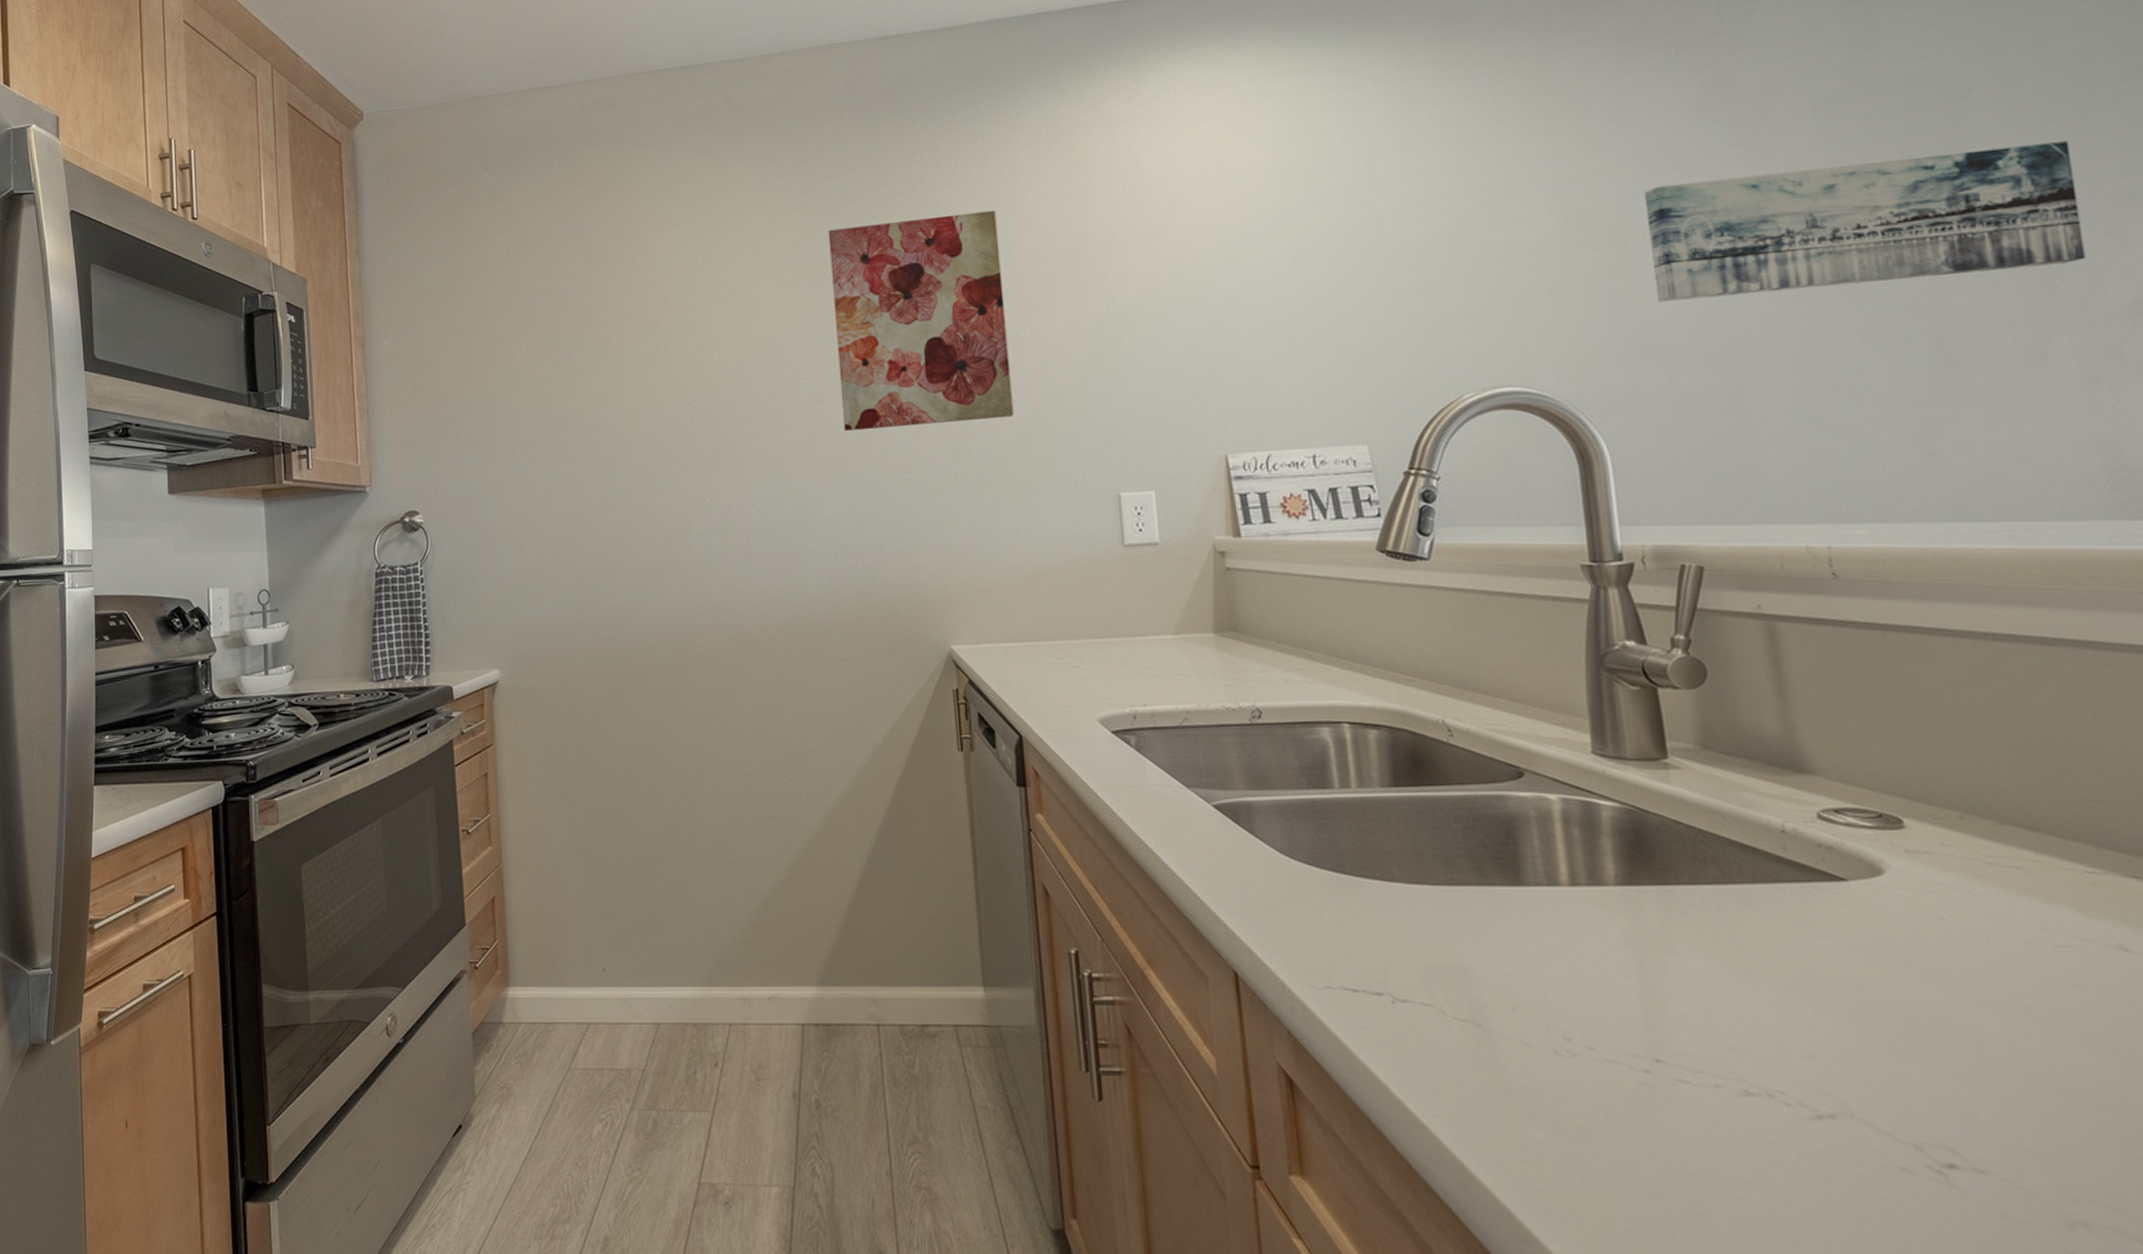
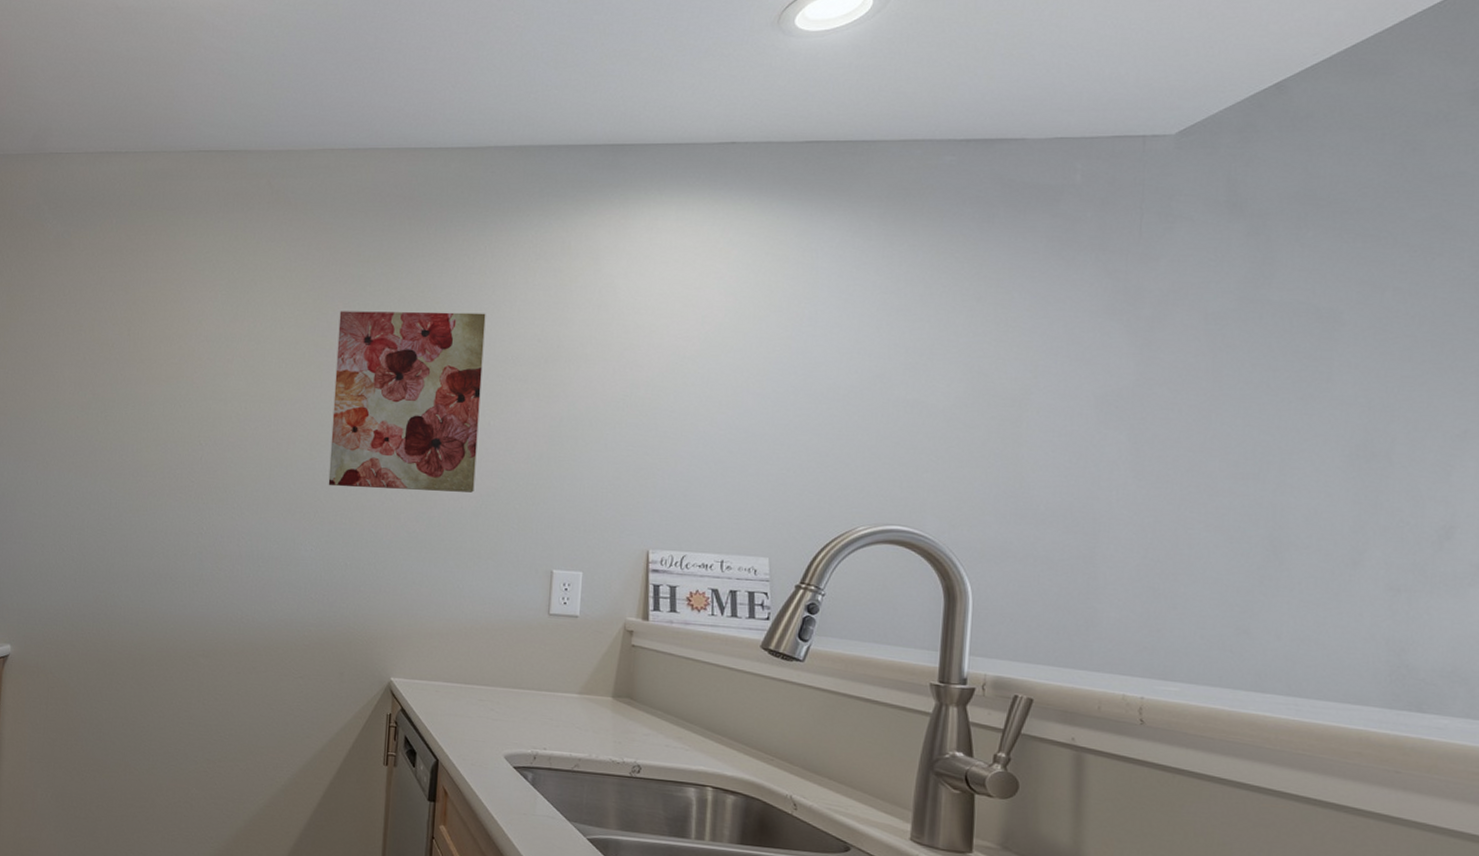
wall art: present [1643,141,2086,302] -> none [1038,370,1419,486]

